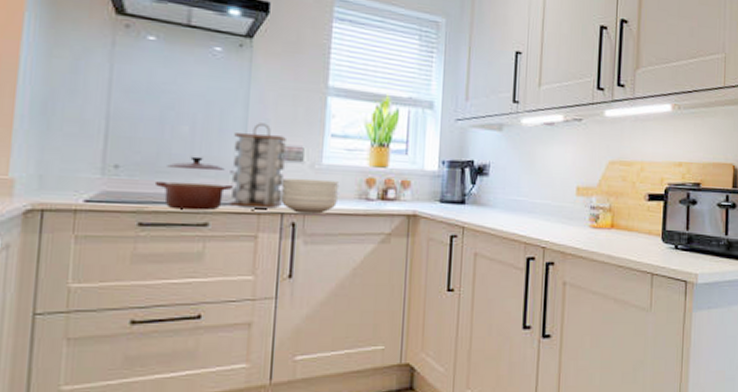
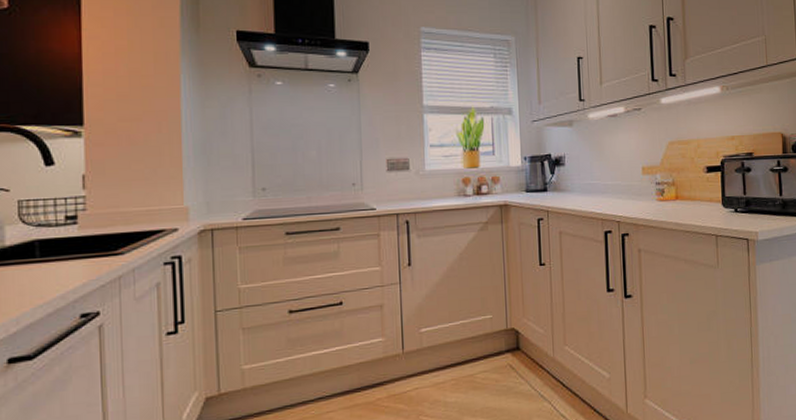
saucepan: present [154,156,233,211] -> none [294,174,356,219]
spice rack: present [229,123,287,210] -> none [352,142,397,213]
bowl: present [280,177,340,214] -> none [394,182,442,213]

